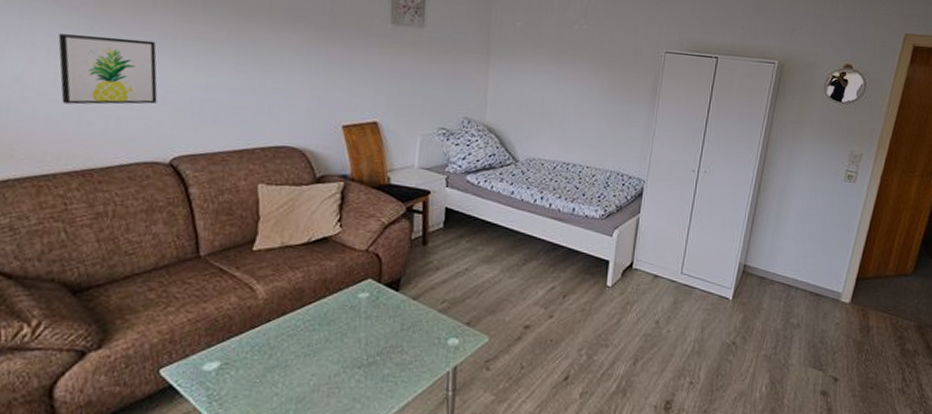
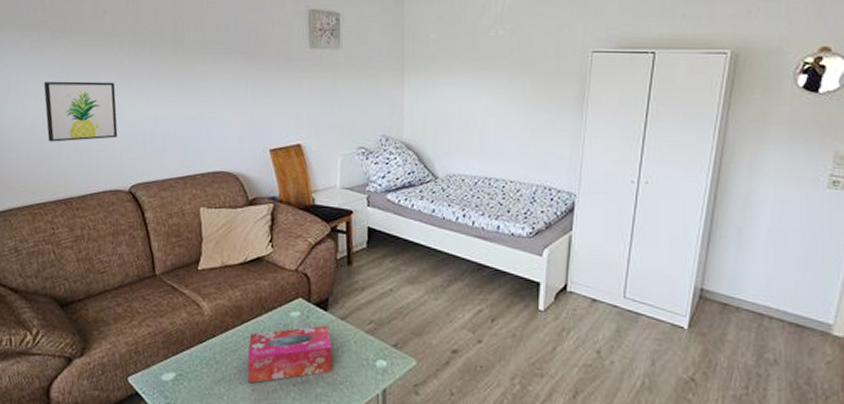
tissue box: none [306,306,402,368] -> present [247,325,332,384]

